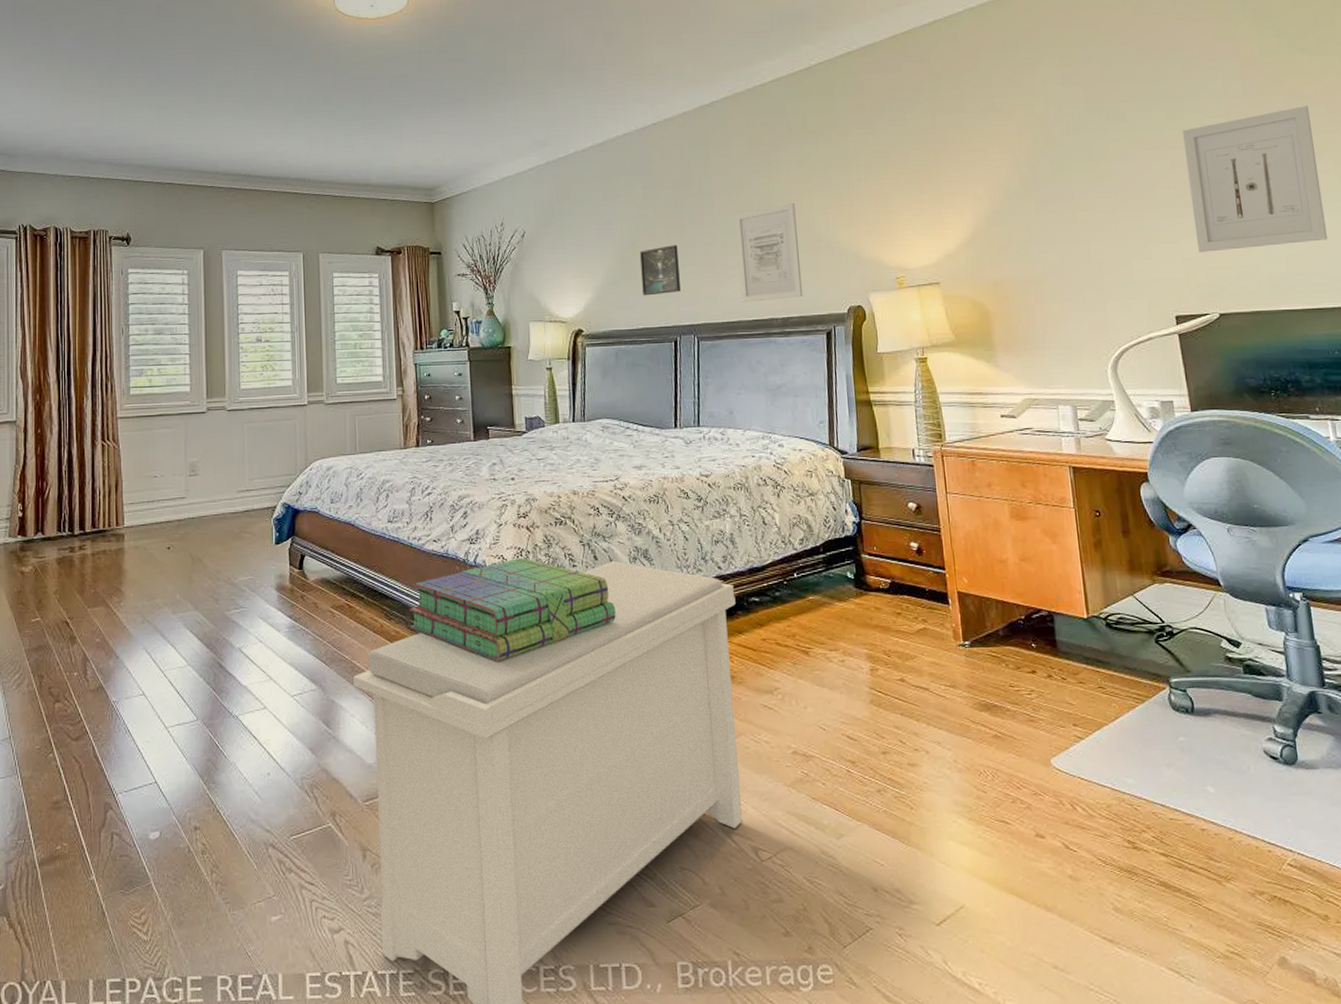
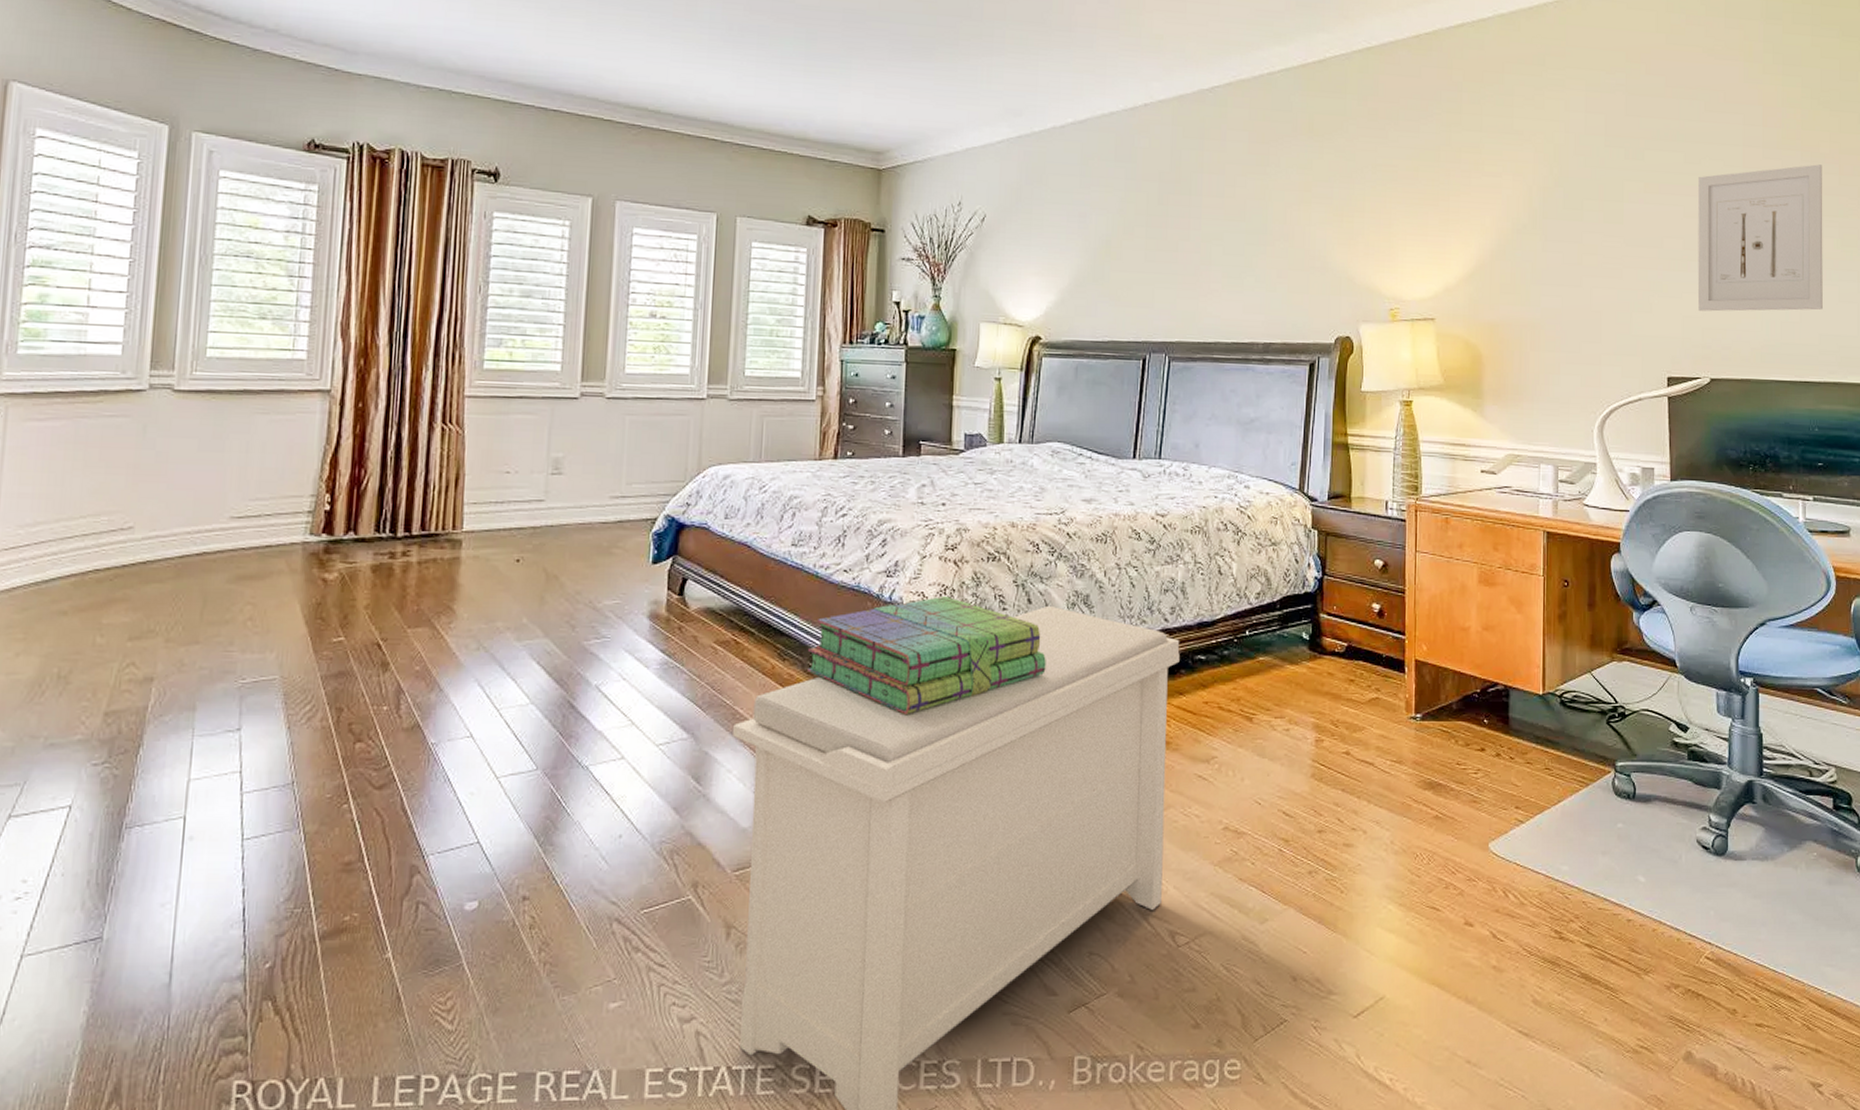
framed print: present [639,245,681,296] -> none [1113,248,1157,304]
wall art: present [735,203,803,302] -> none [1222,213,1291,322]

